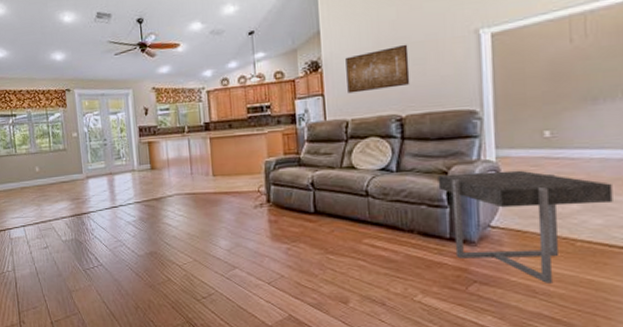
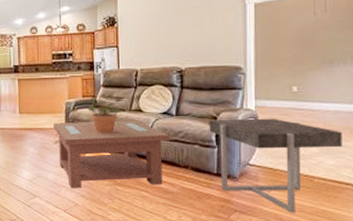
coffee table: none [252,178,391,259] -> present [53,120,171,189]
potted plant: none [289,153,333,196] -> present [86,97,123,134]
wall art: present [345,44,410,94] -> none [137,7,190,47]

